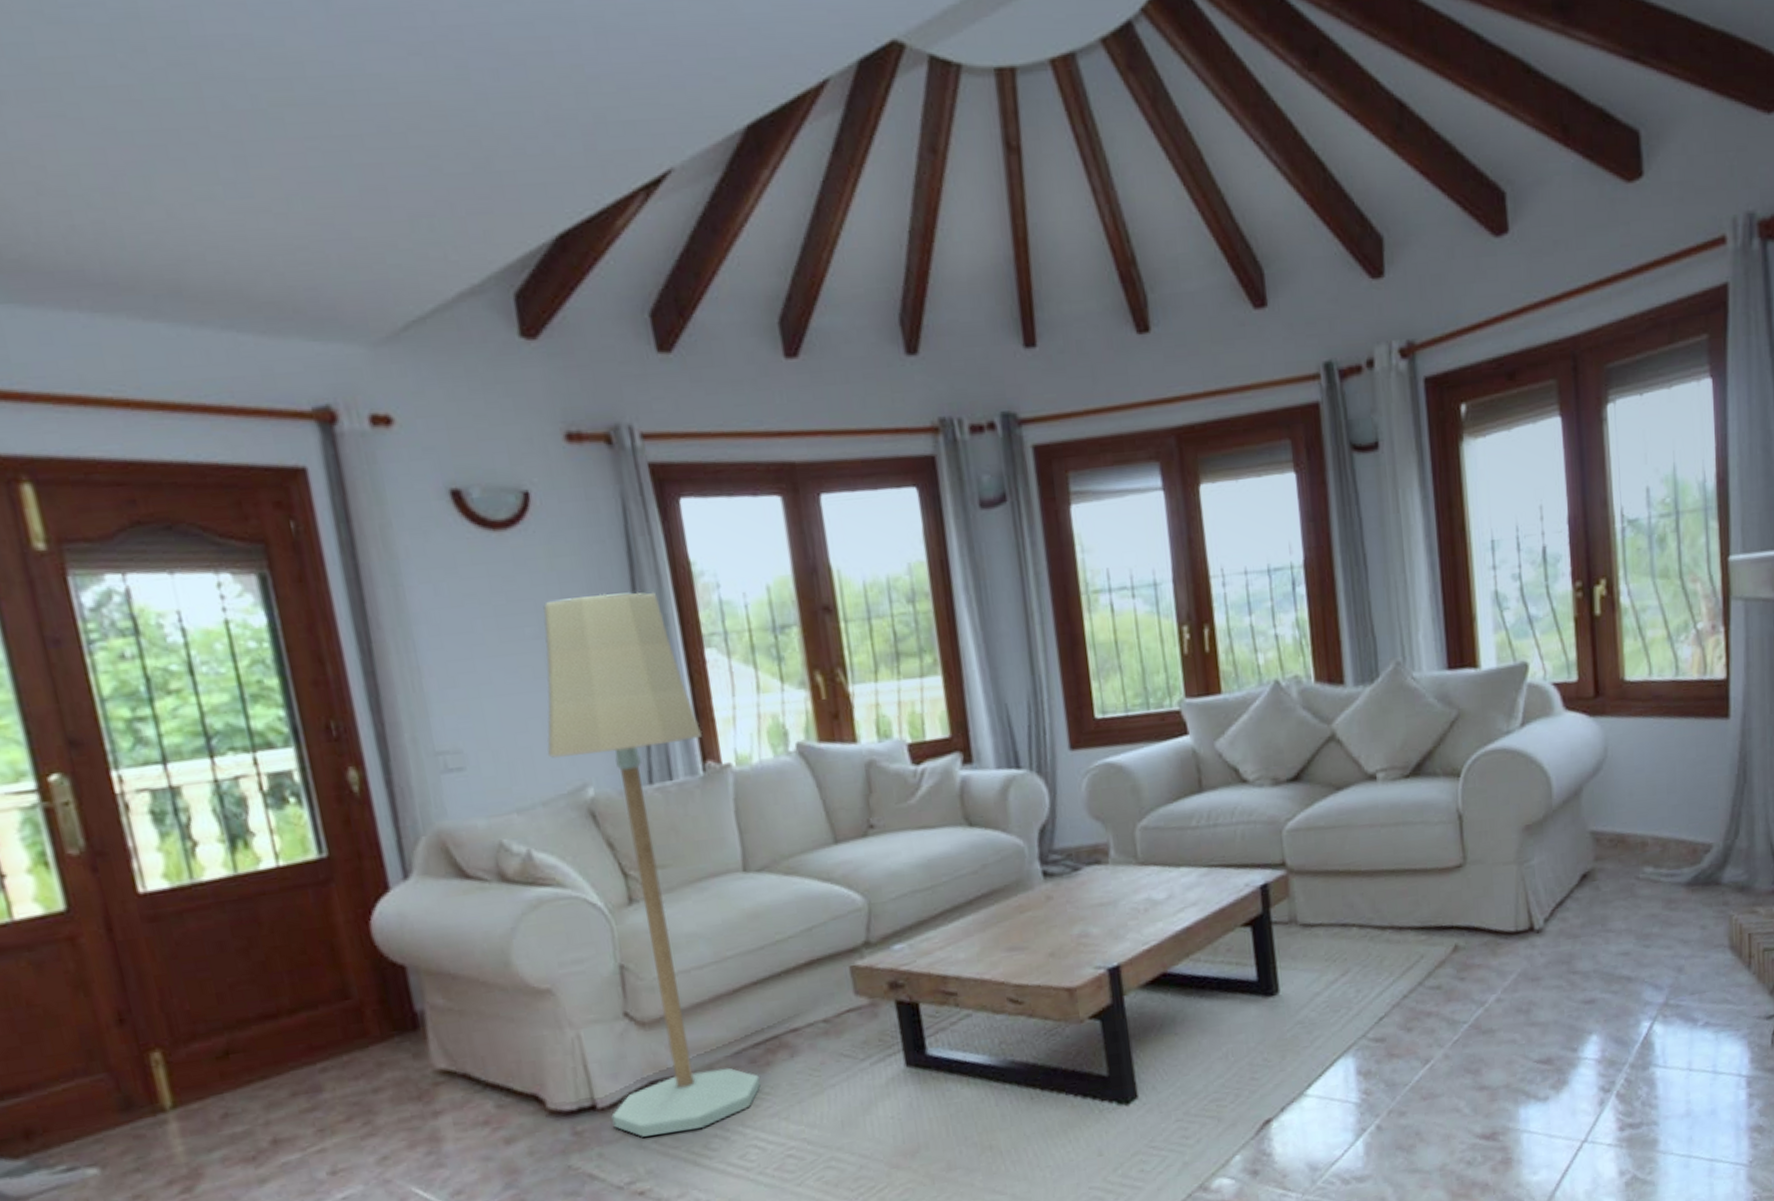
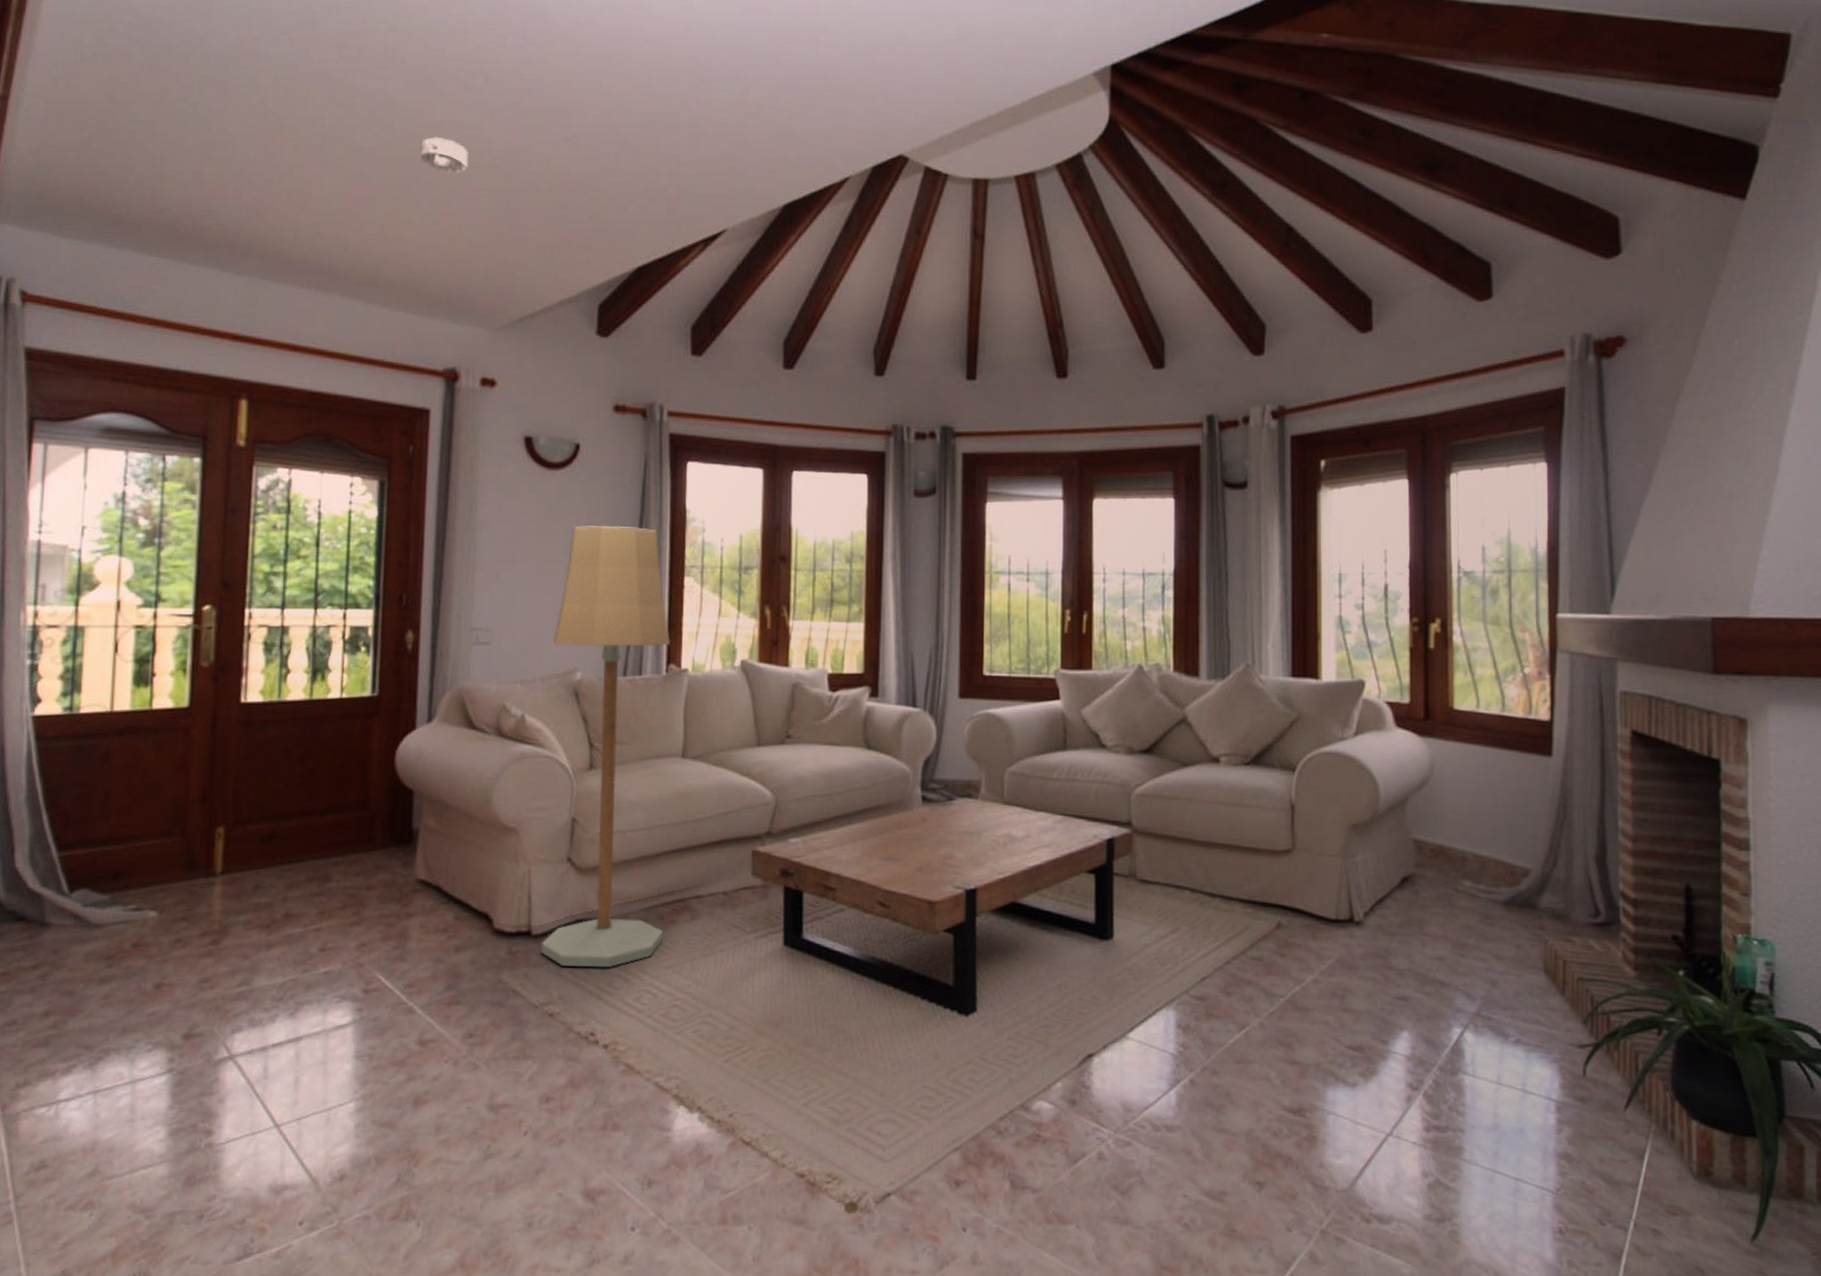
smoke detector: none [195,61,278,117] -> present [419,136,469,173]

